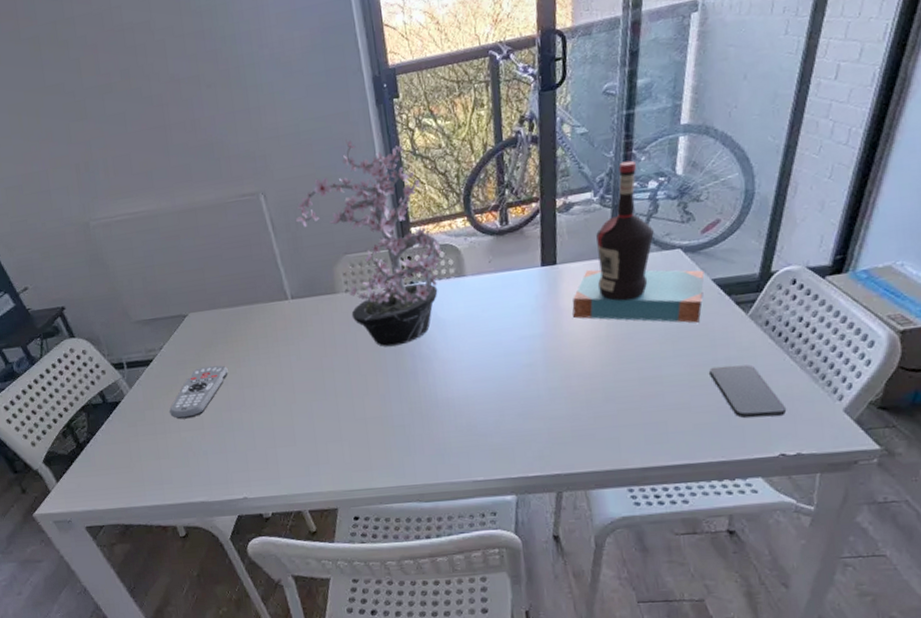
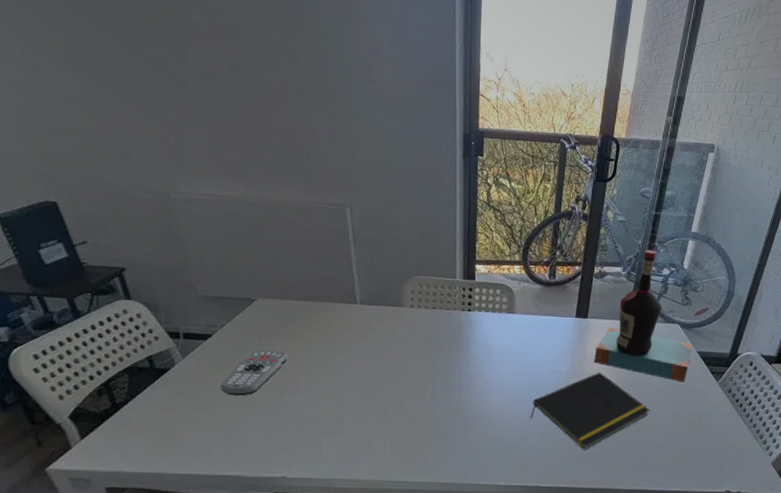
potted plant: present [295,138,442,347] -> none [375,177,499,361]
notepad: none [503,328,657,426] -> present [530,372,650,450]
smartphone: present [709,364,787,418] -> none [686,418,735,461]

